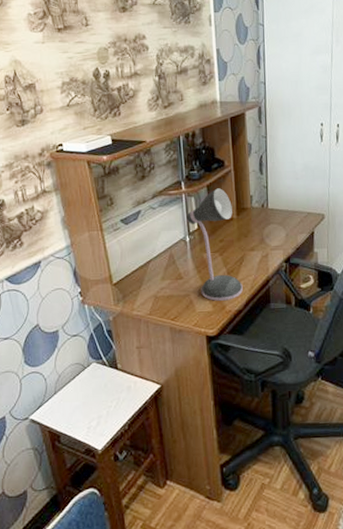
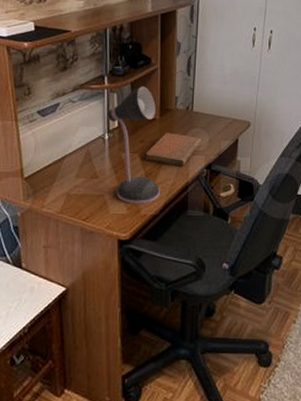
notebook: none [226,230,279,262] -> present [145,132,202,166]

